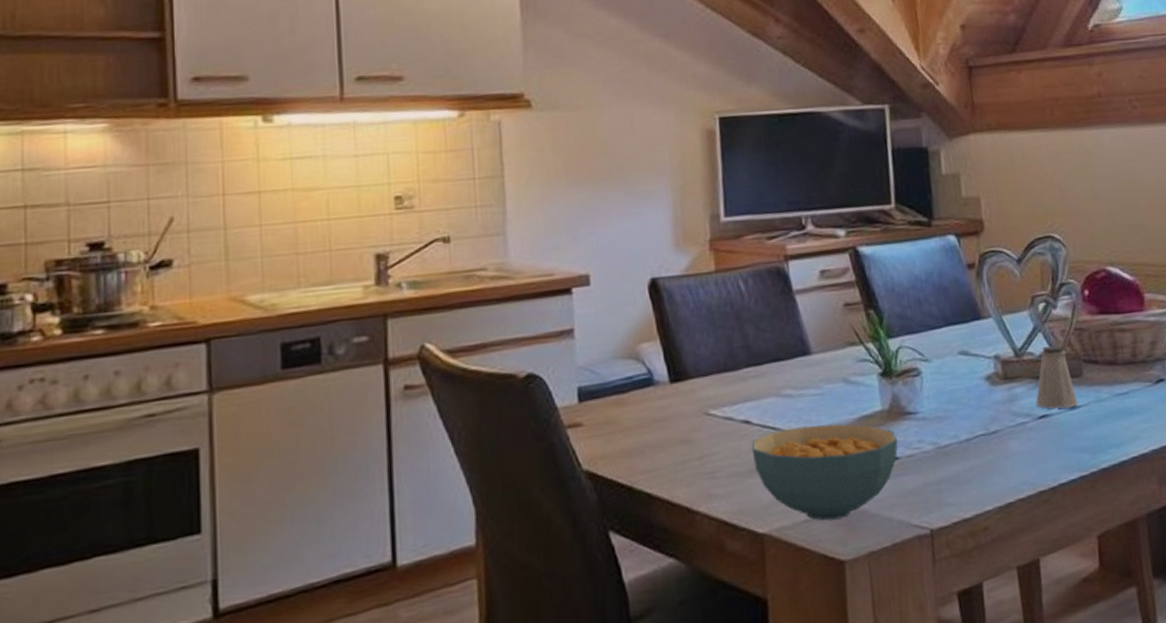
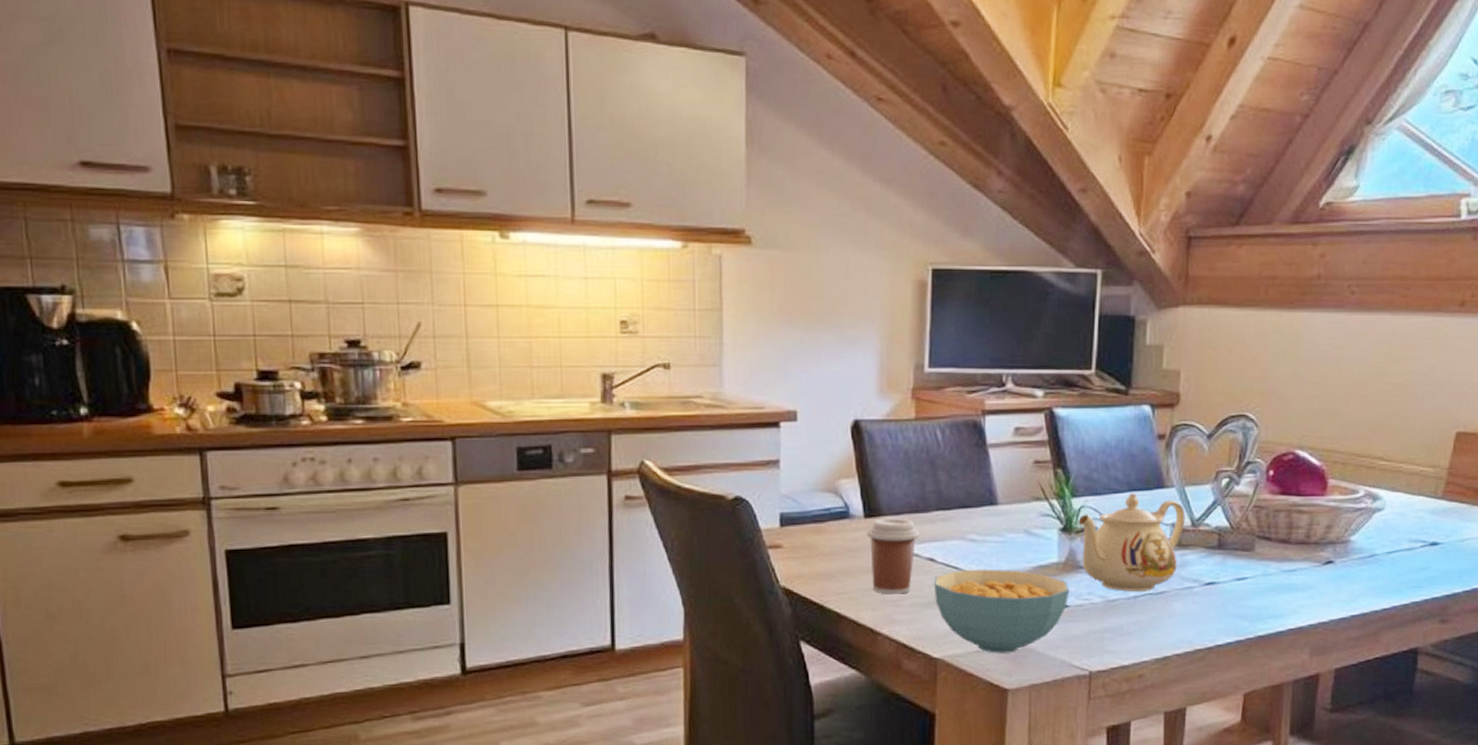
coffee cup: none [673,380,732,467] -> present [866,518,920,595]
teapot: none [897,328,1008,436] -> present [1078,493,1185,592]
saltshaker: present [1036,345,1078,409] -> none [1205,520,1245,578]

